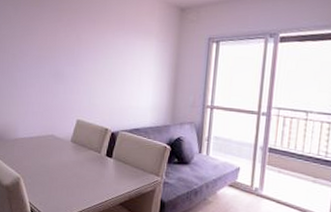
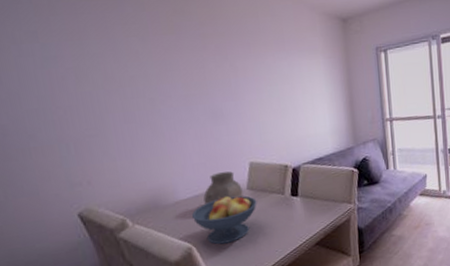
fruit bowl: none [24,142,77,183] -> present [191,195,257,245]
vase: none [36,122,67,147] -> present [203,171,243,204]

